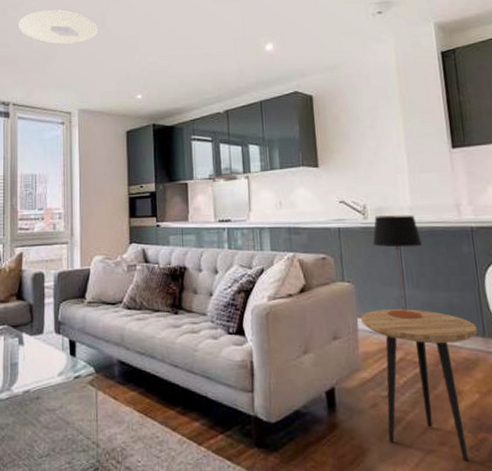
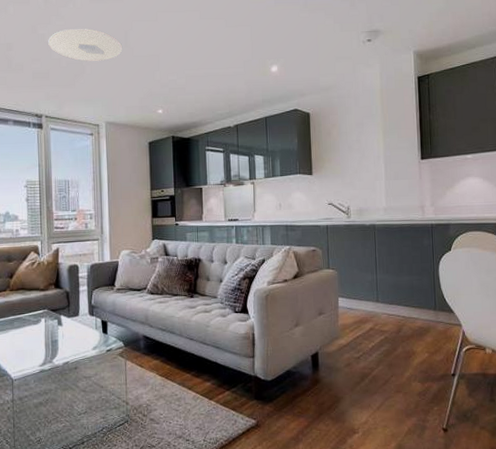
side table: present [361,309,477,463] -> none [341,290,430,404]
table lamp: present [372,215,422,320] -> none [353,214,392,298]

